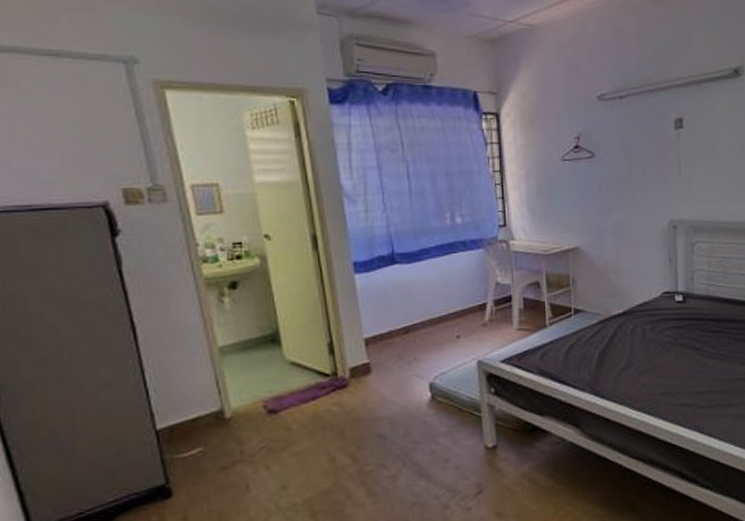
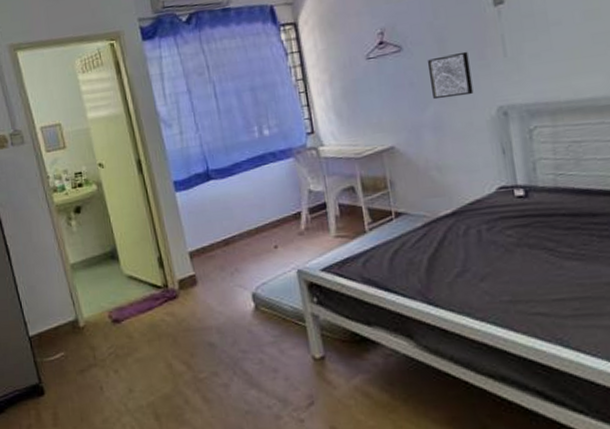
wall art: none [615,166,651,207] -> present [427,51,474,100]

